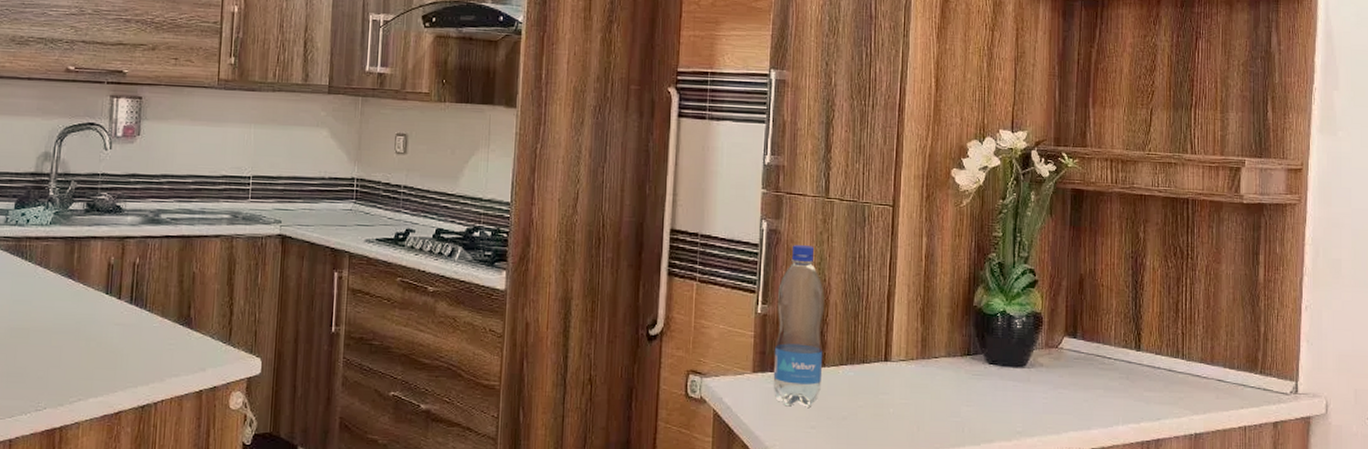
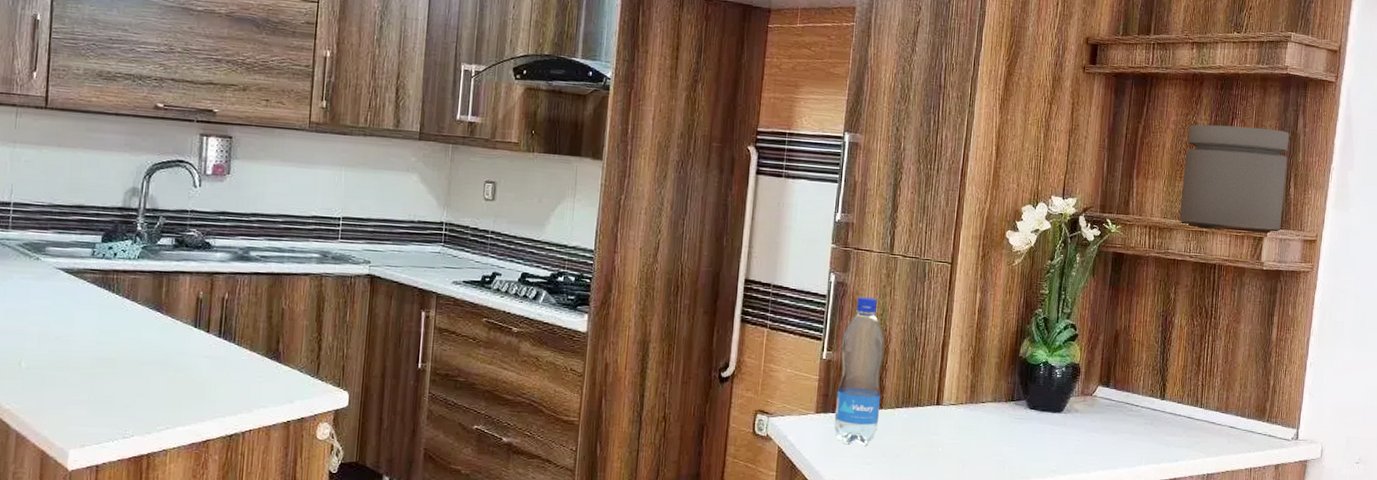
jar: none [1143,46,1263,164] -> present [1179,124,1290,234]

